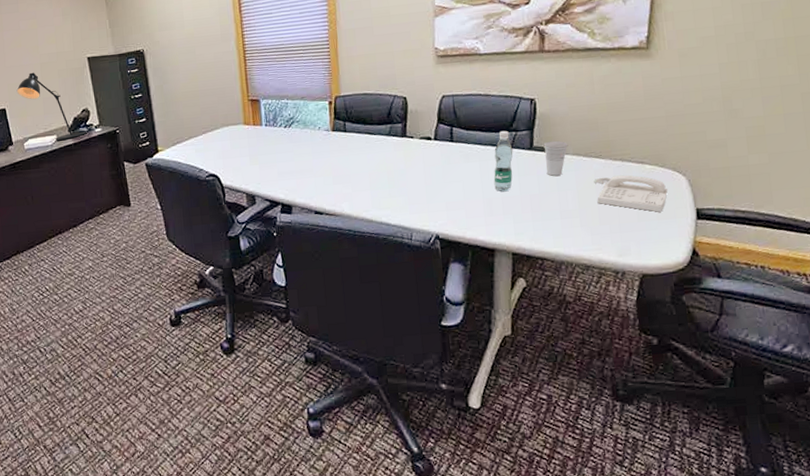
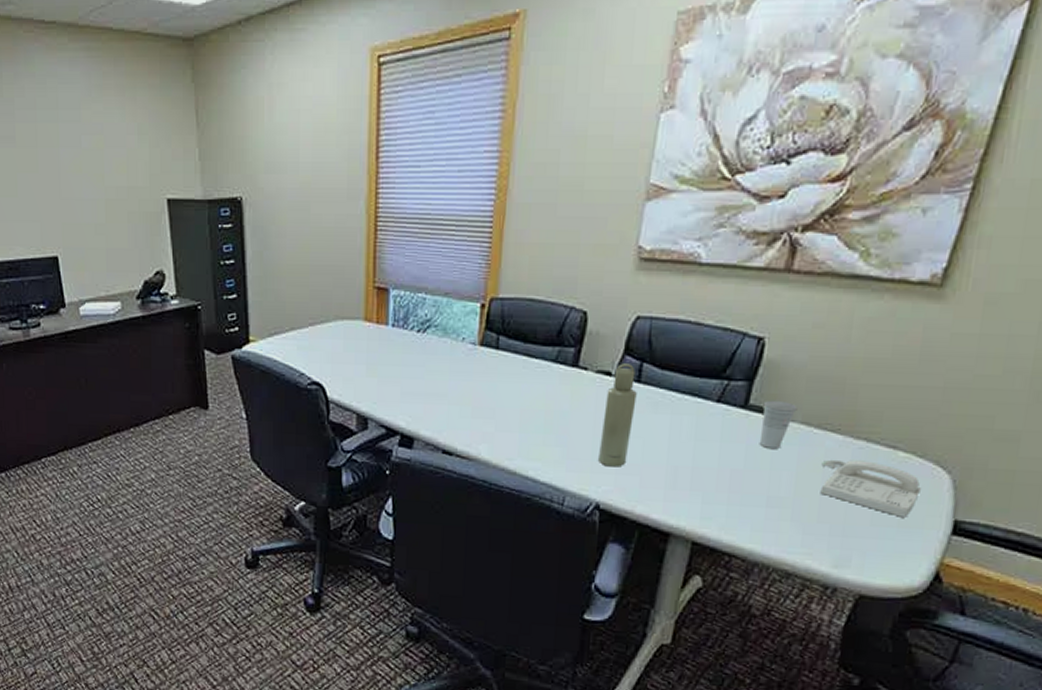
desk lamp: present [16,72,87,142] -> none [73,211,160,311]
bottle: none [430,129,453,206] -> present [599,363,637,467]
bottle: present [493,130,513,192] -> none [685,376,720,461]

